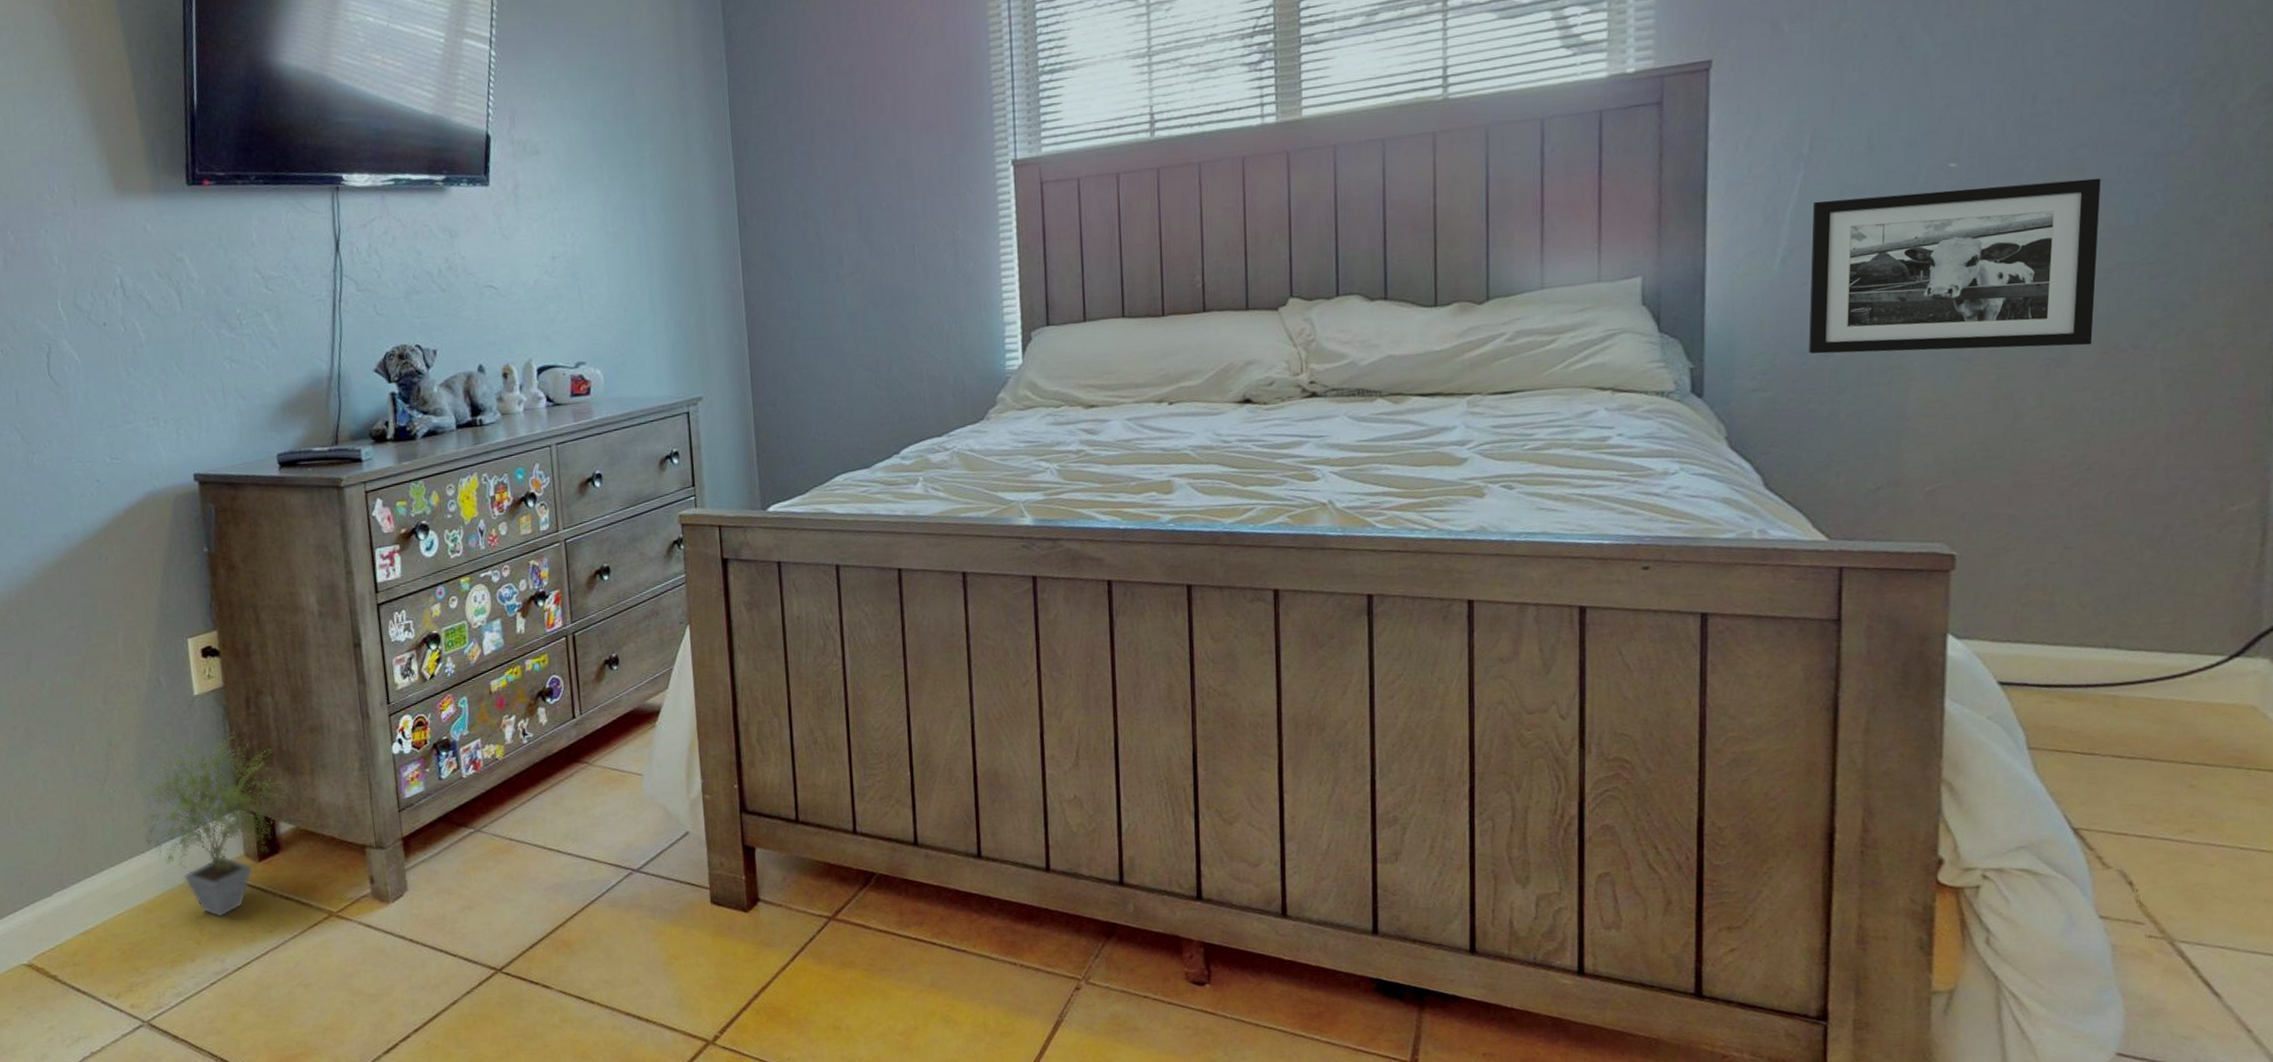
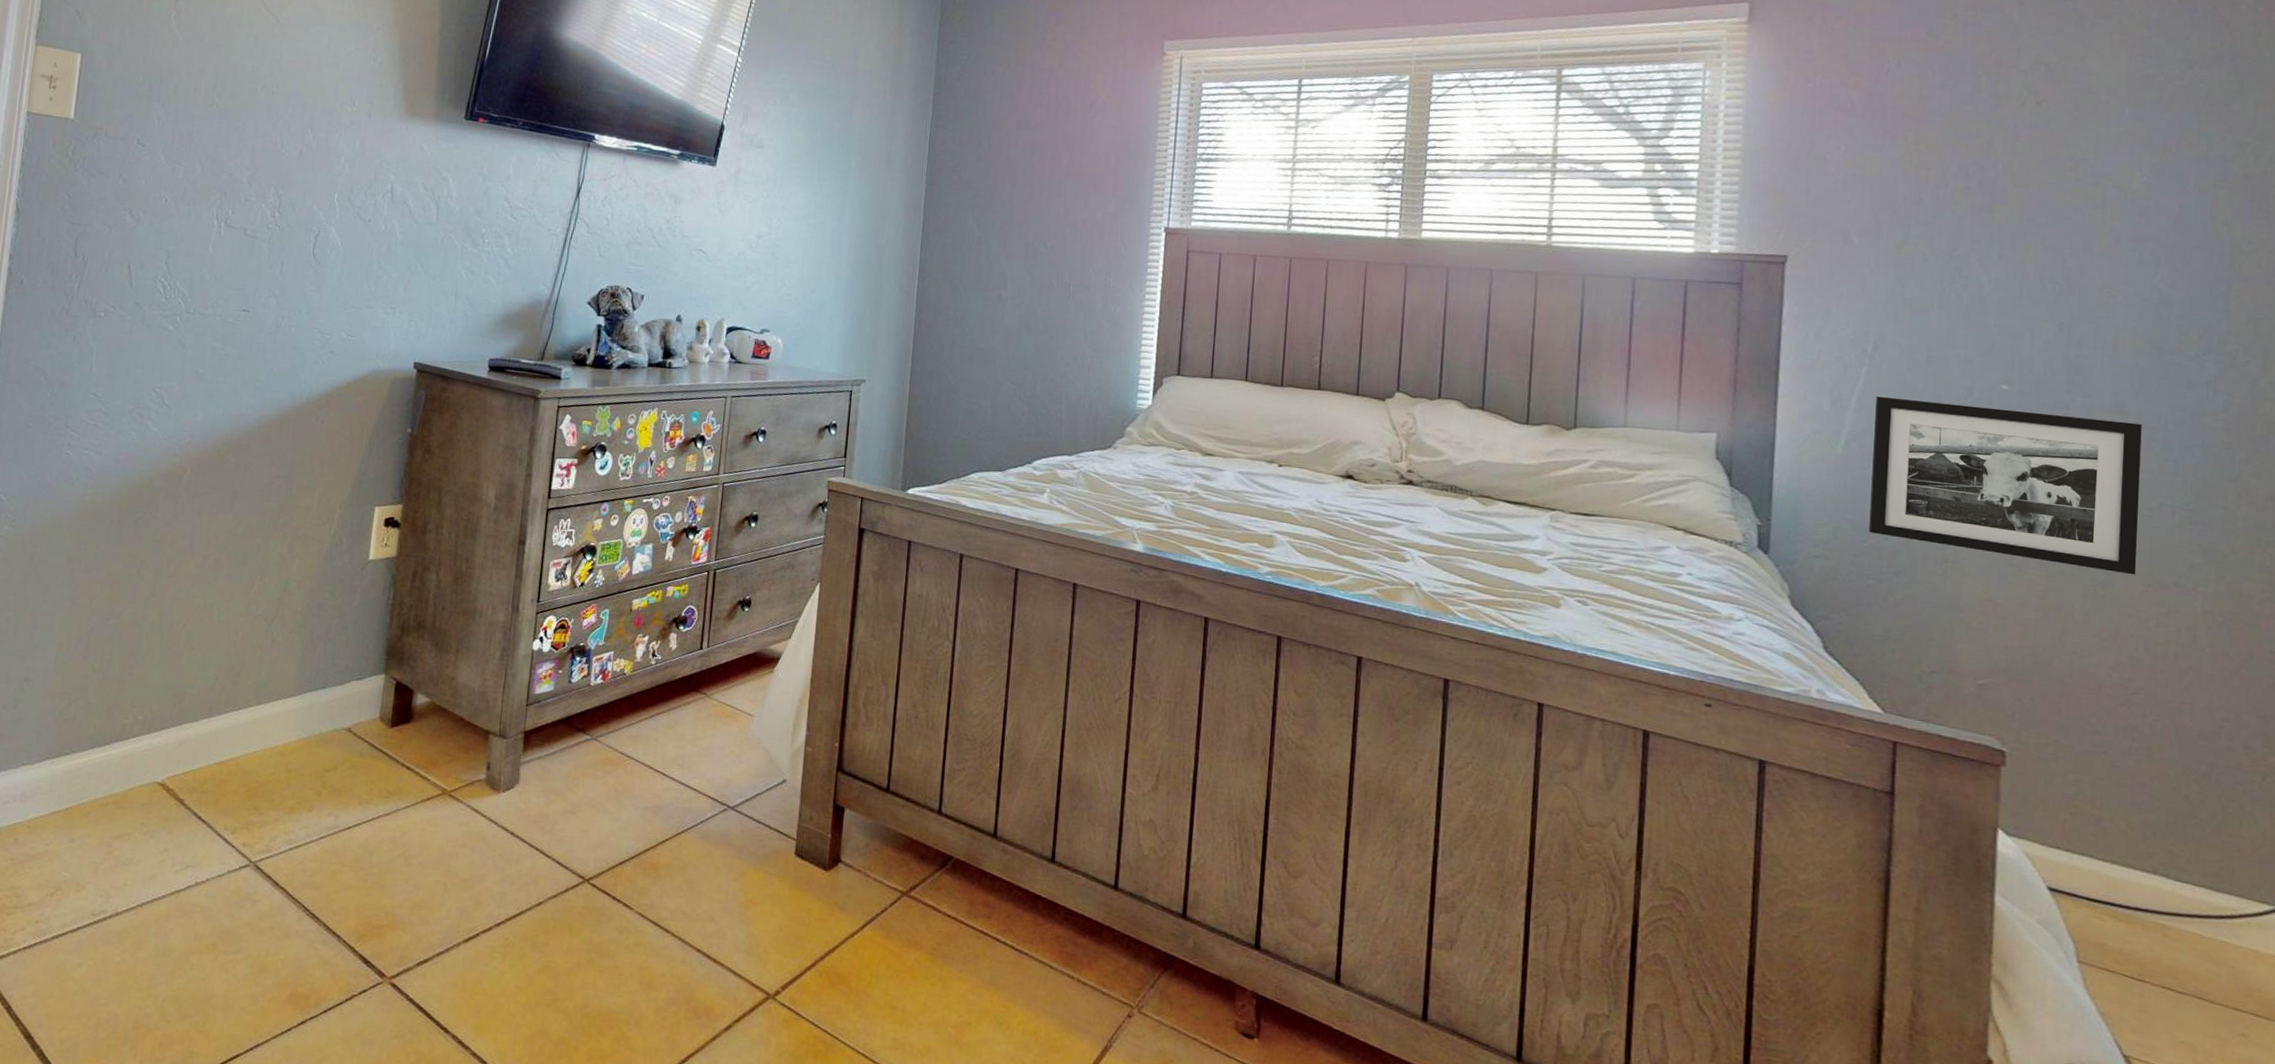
potted plant: present [131,730,291,918] -> none [284,598,434,774]

